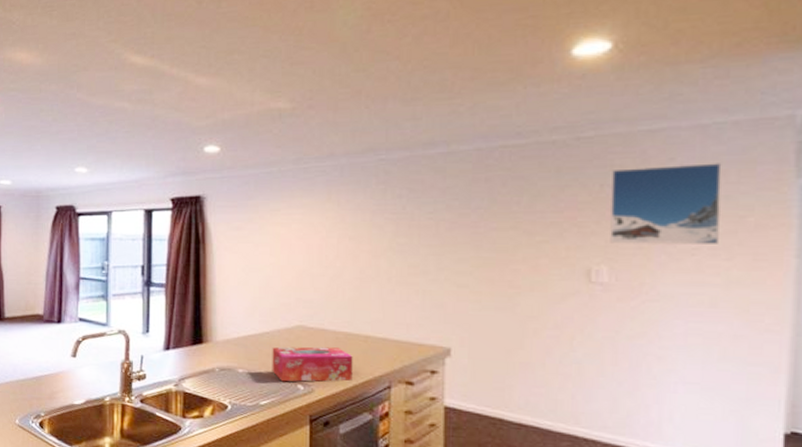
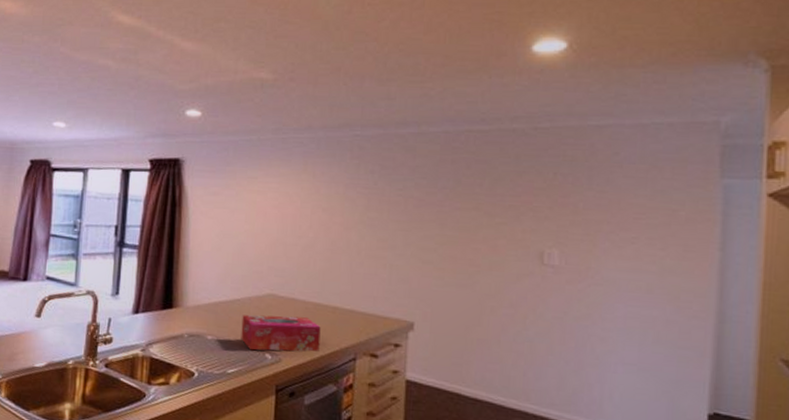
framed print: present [610,163,722,244] -> none [561,159,659,235]

